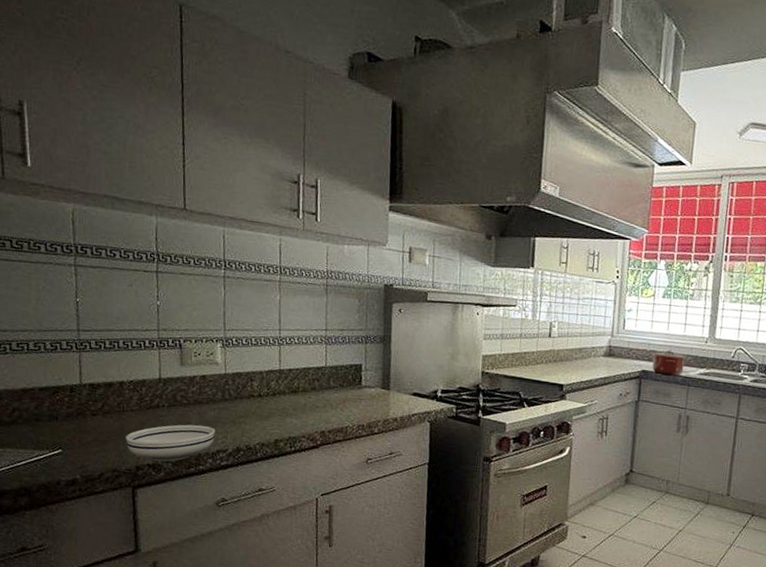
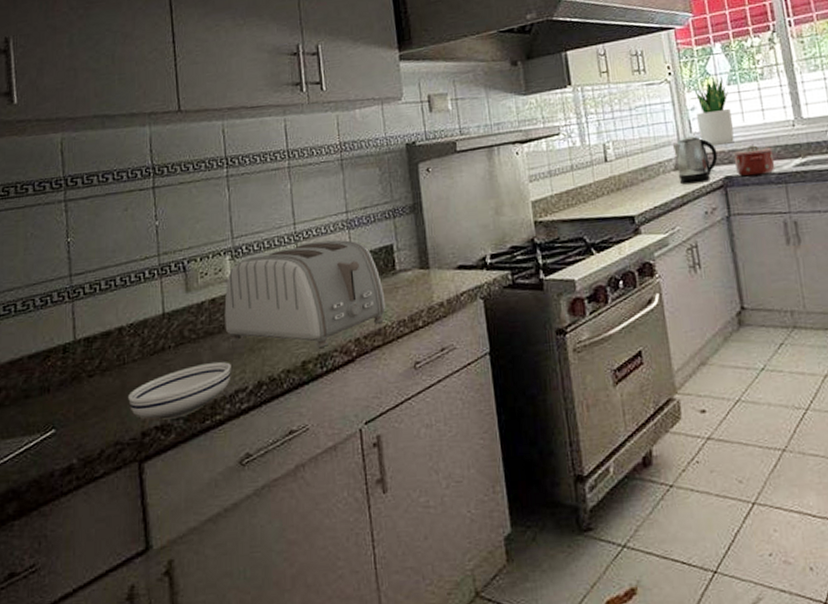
toaster: none [212,347,350,432] -> present [224,240,386,347]
kettle: none [605,332,641,371] -> present [672,136,718,185]
planter: none [630,288,662,346] -> present [694,77,734,148]

